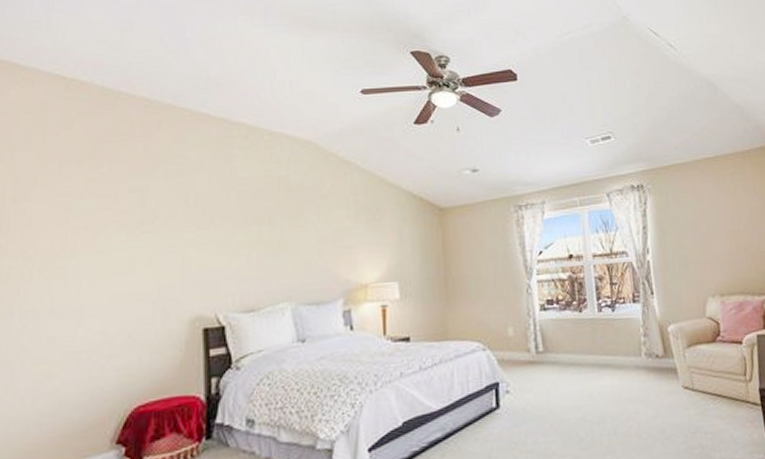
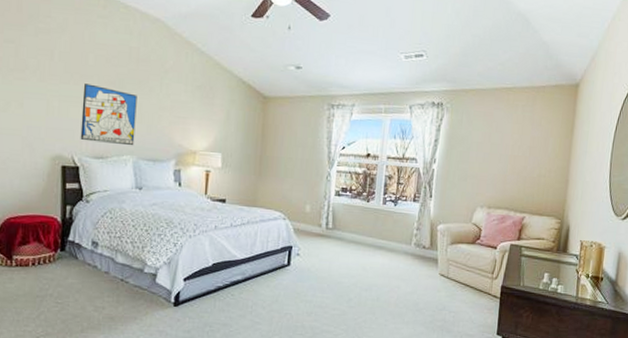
wall art: none [225,225,292,293] -> present [80,83,137,146]

